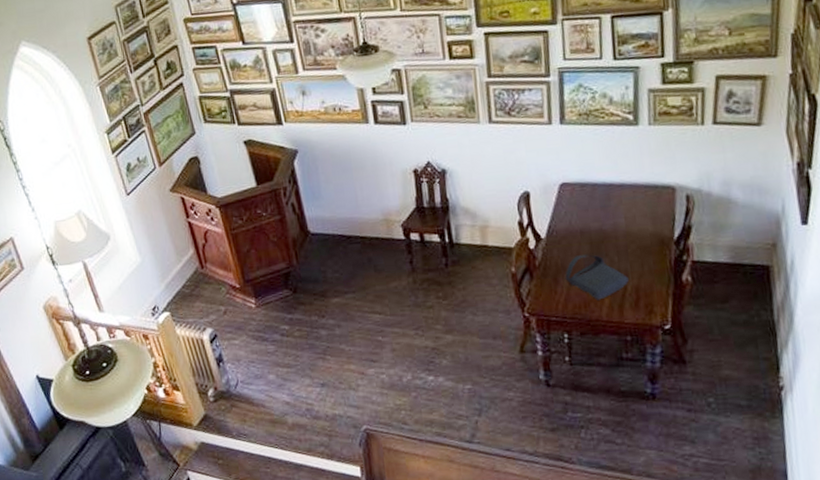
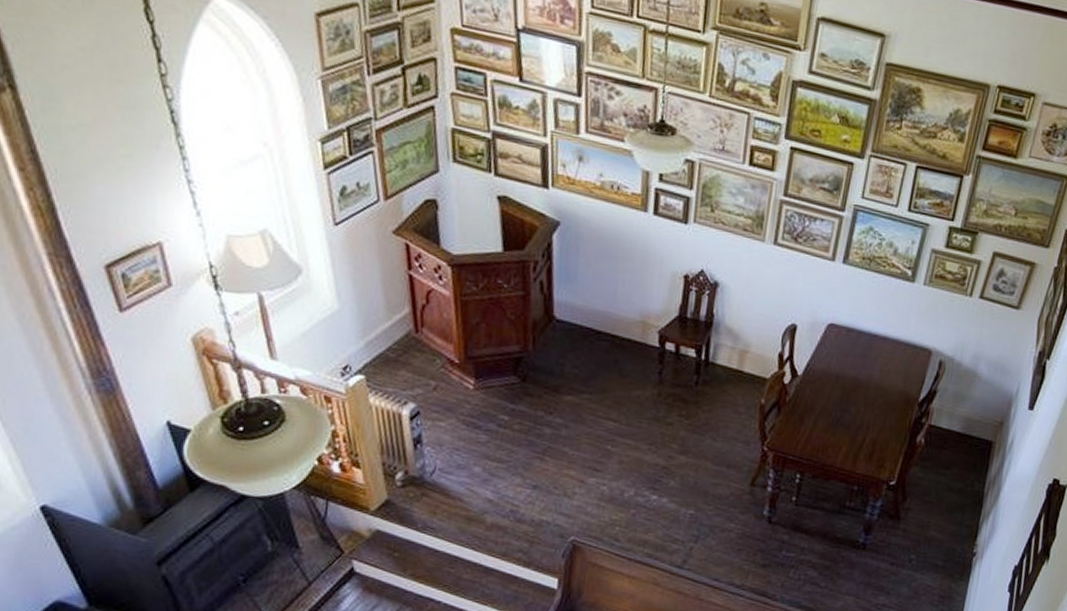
bag: present [565,254,629,301] -> none [810,399,869,447]

